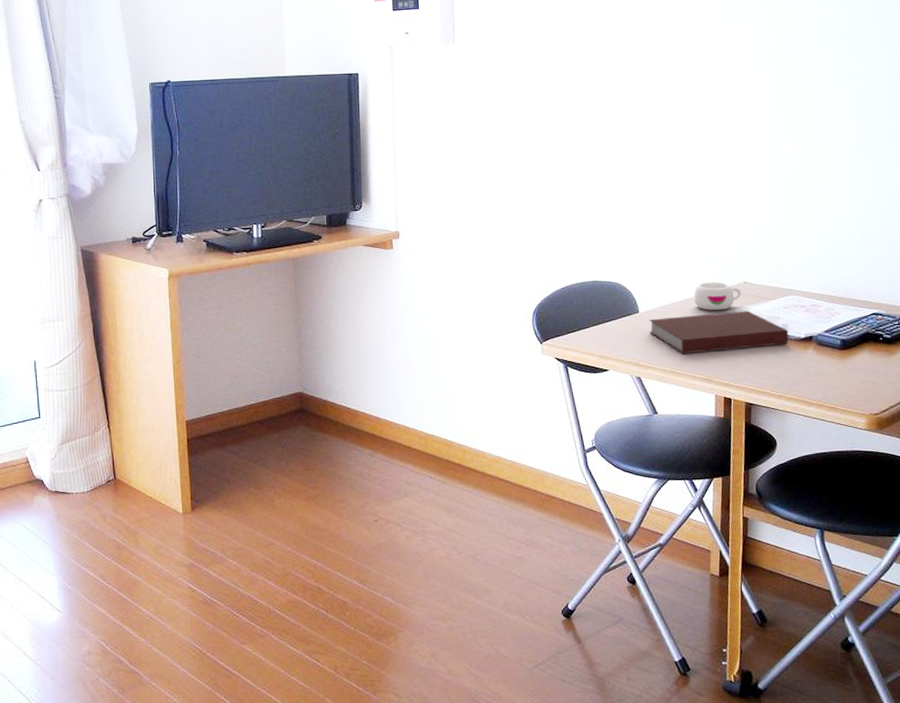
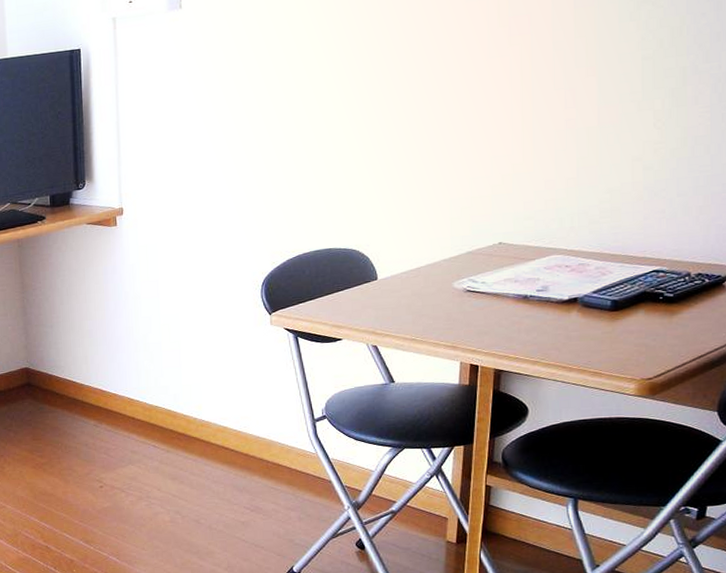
notebook: present [649,311,789,354] -> none [388,273,549,321]
mug: present [693,282,741,311] -> none [440,243,495,275]

